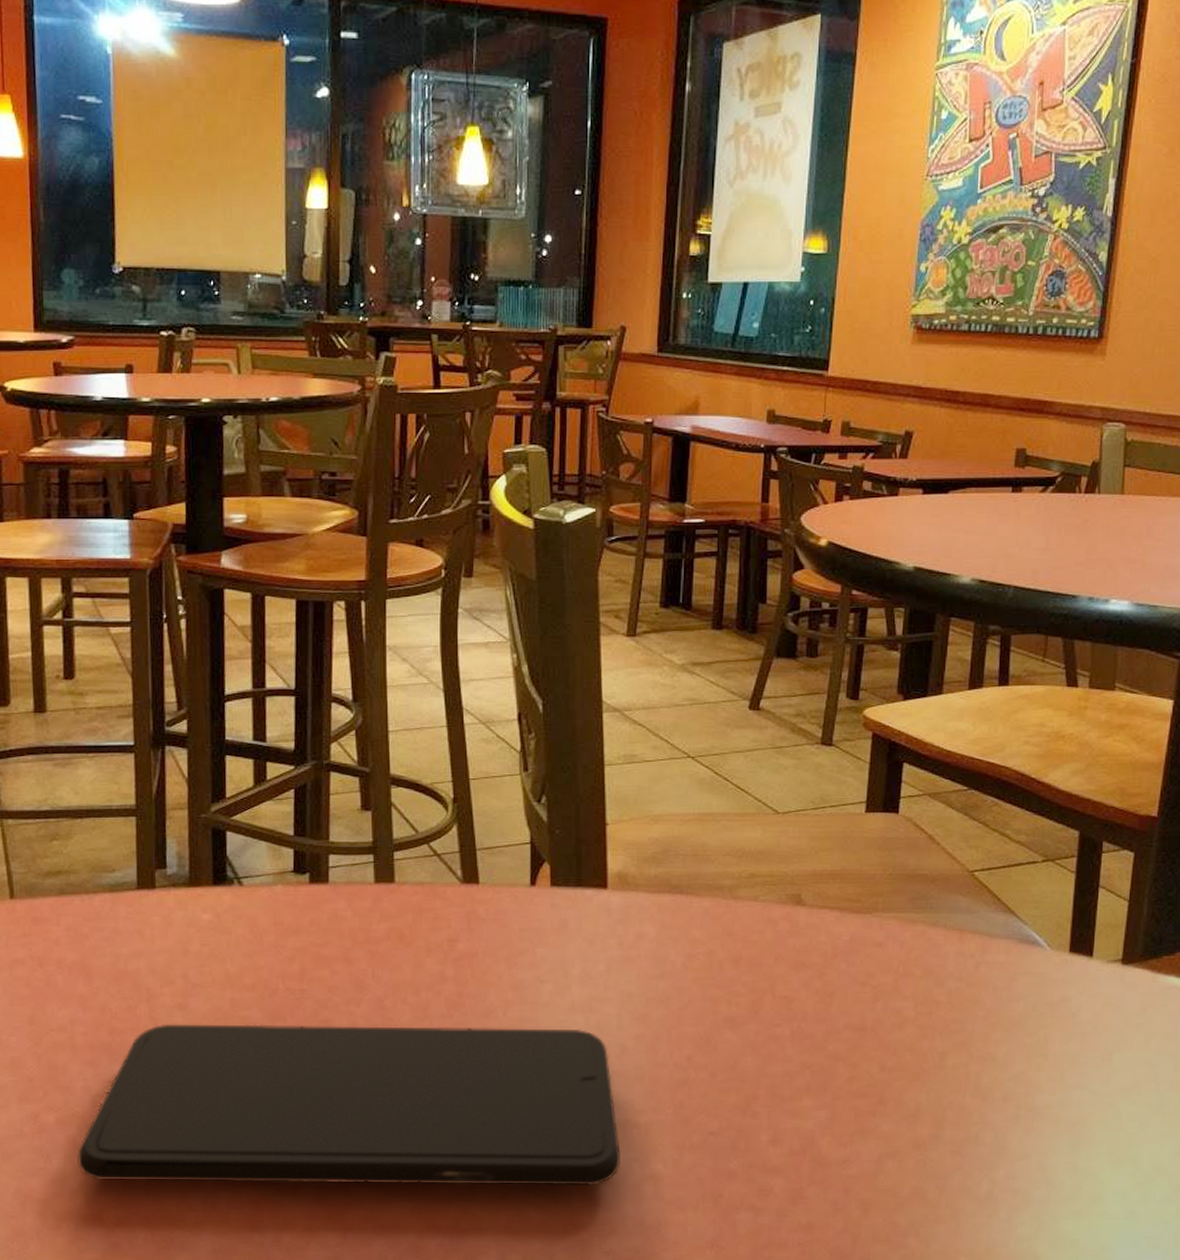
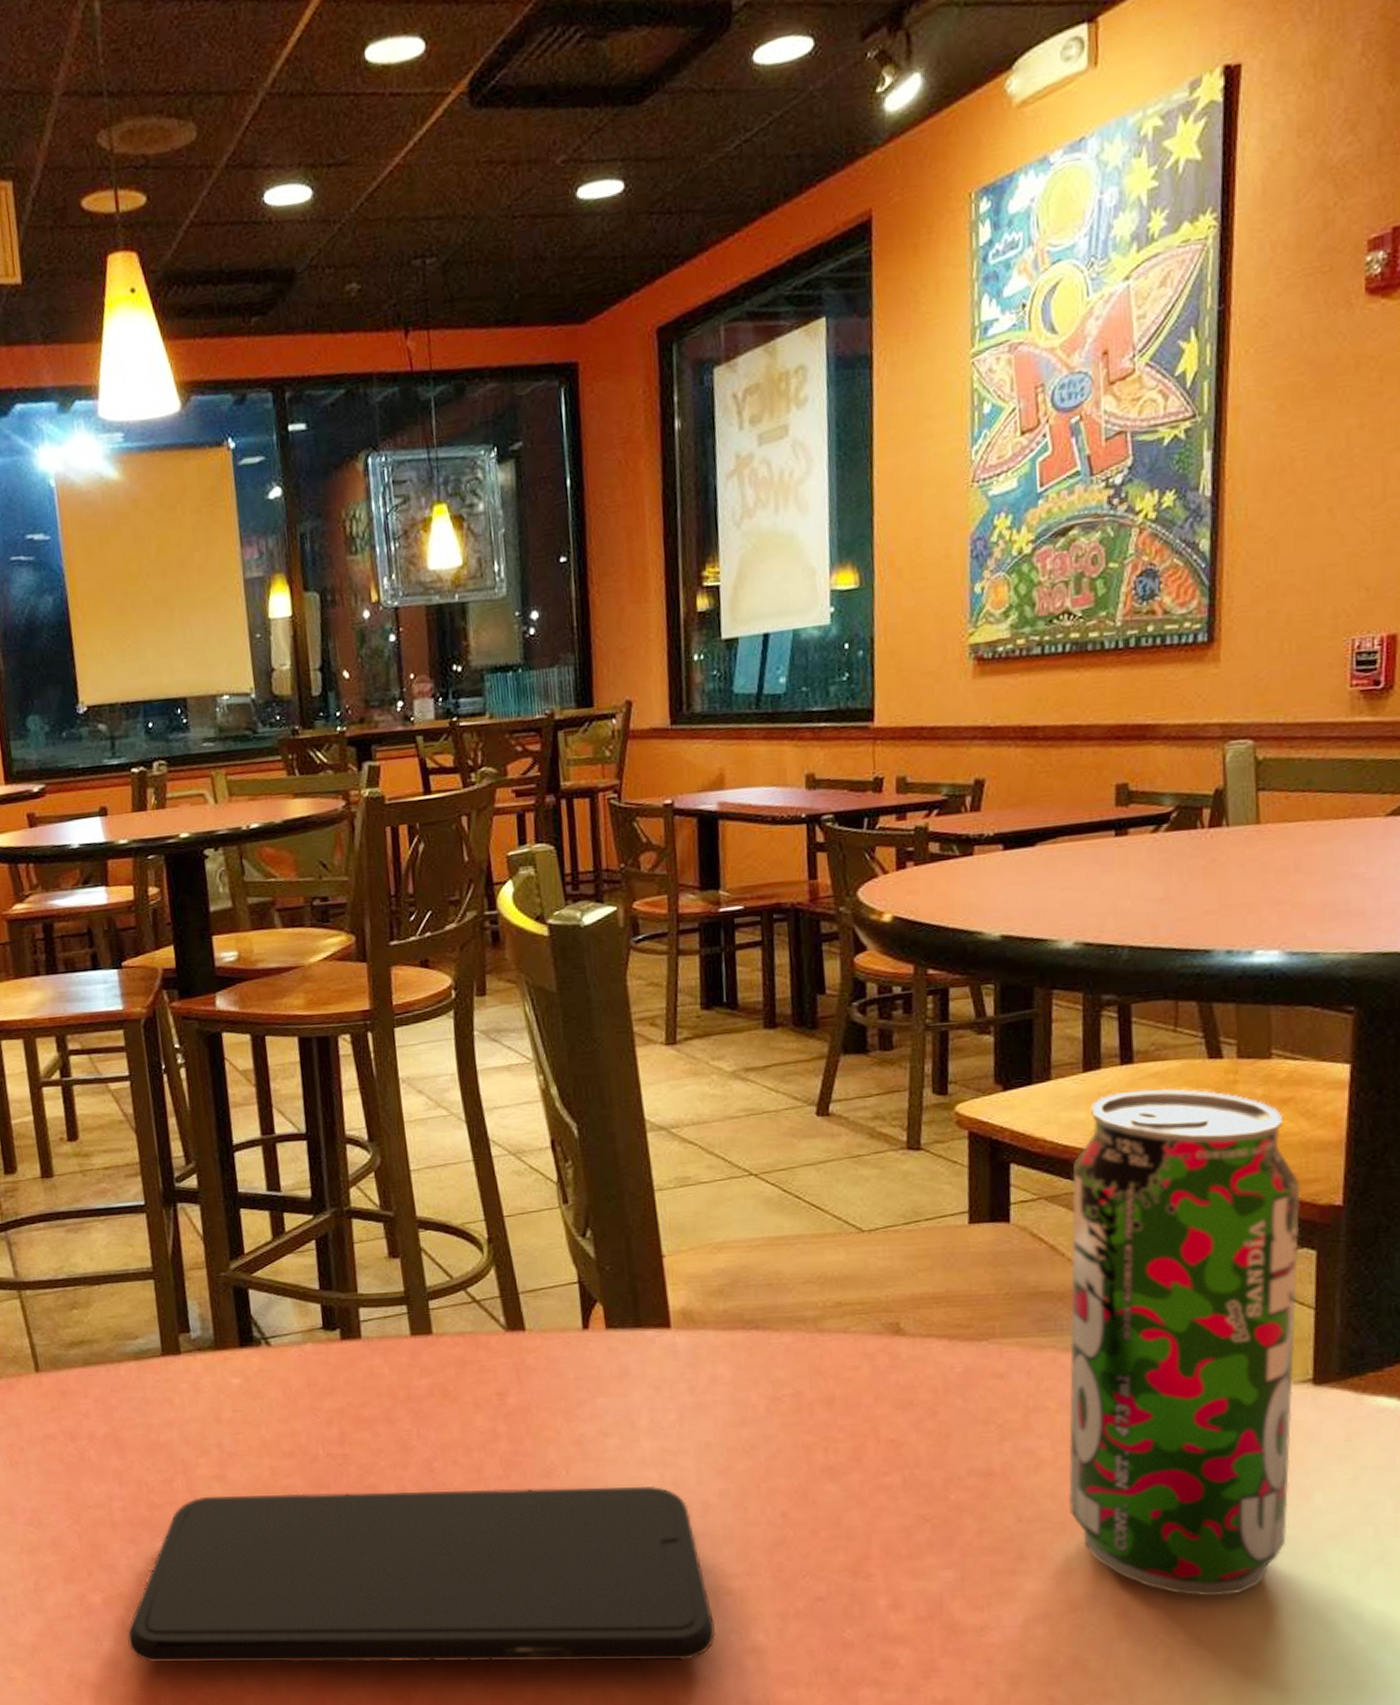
beverage can: none [923,708,1127,1139] -> present [1068,1088,1301,1597]

